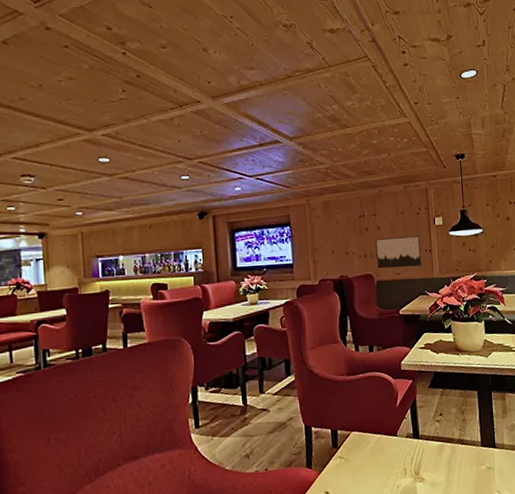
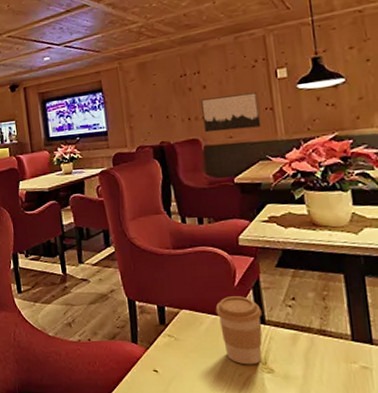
coffee cup: none [380,415,417,477] -> present [215,296,263,365]

